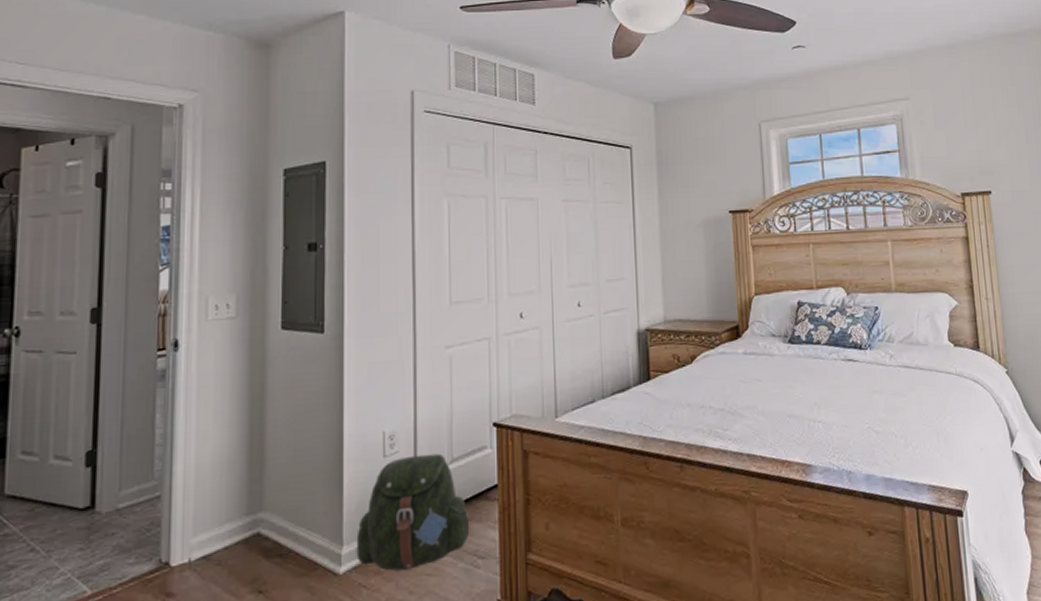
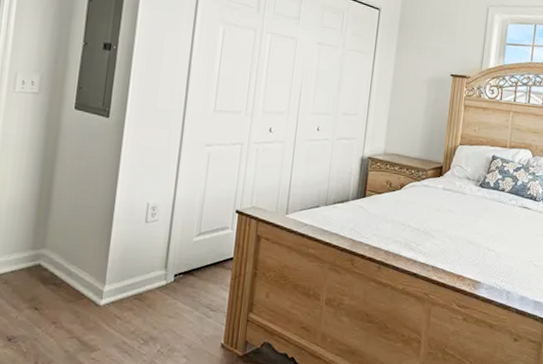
backpack: present [356,453,473,571] -> none [115,225,210,311]

